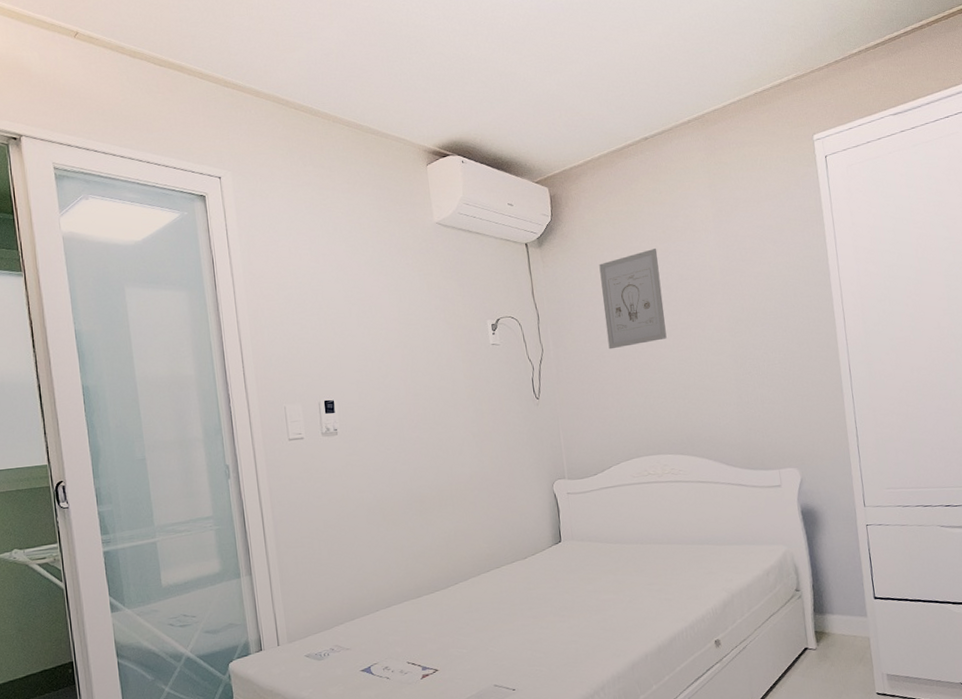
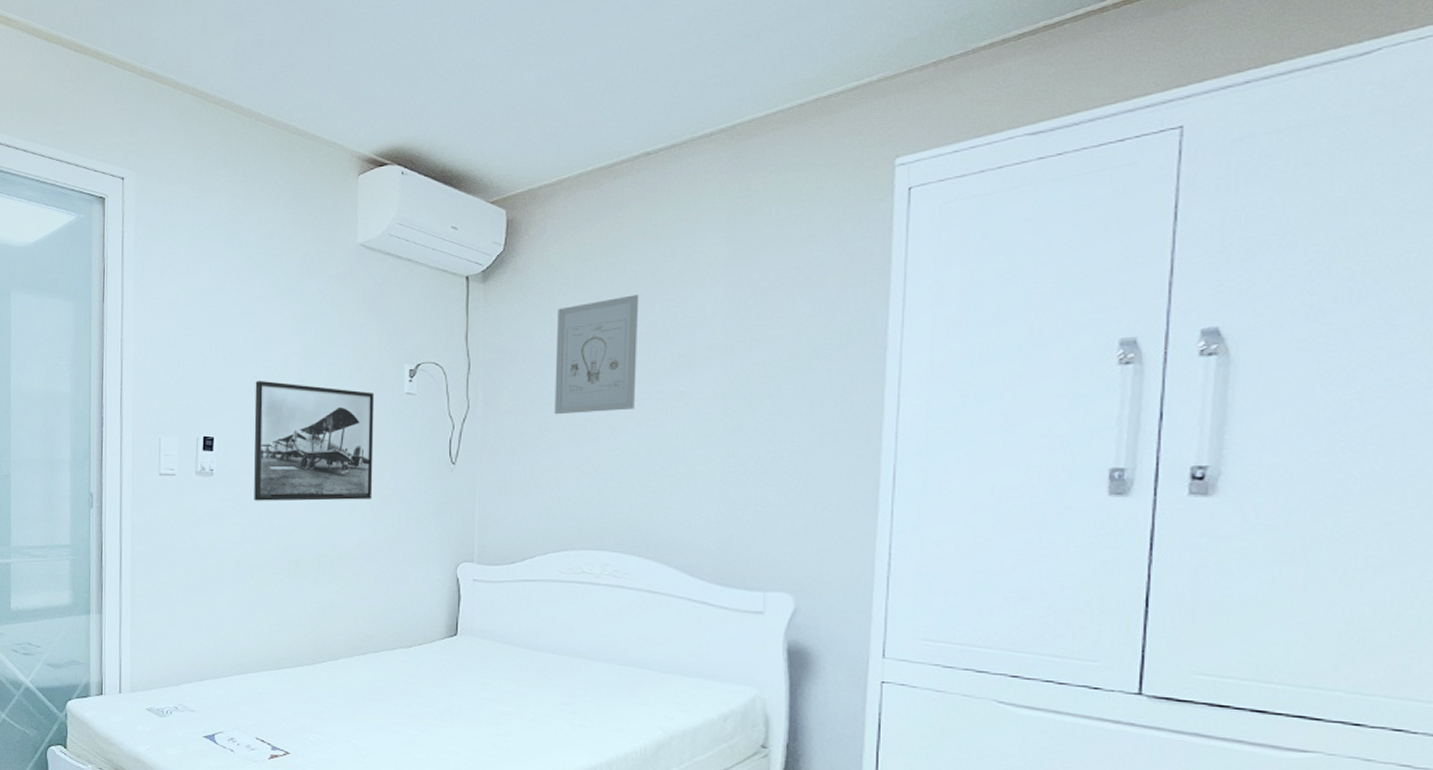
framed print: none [364,345,477,452] -> present [254,380,375,501]

